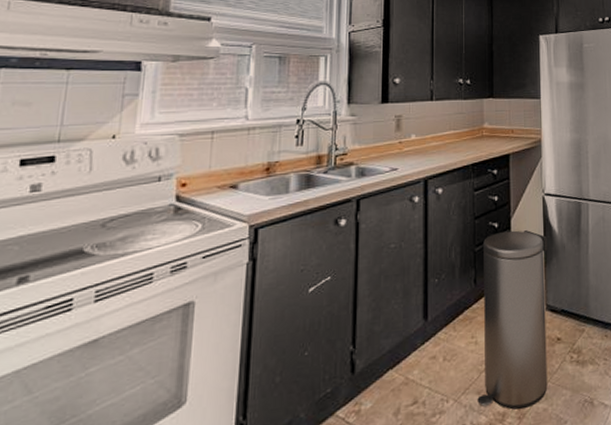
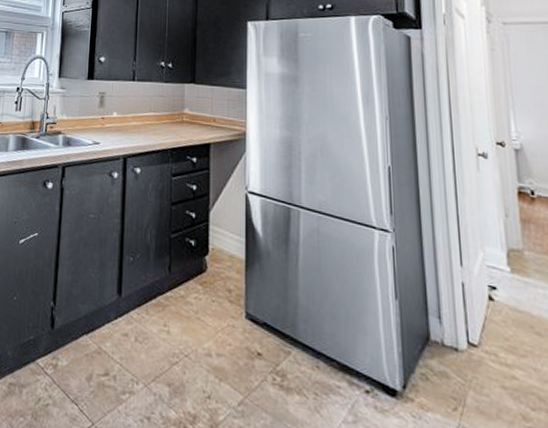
pedal bin: present [477,230,548,410] -> none [167,223,249,419]

